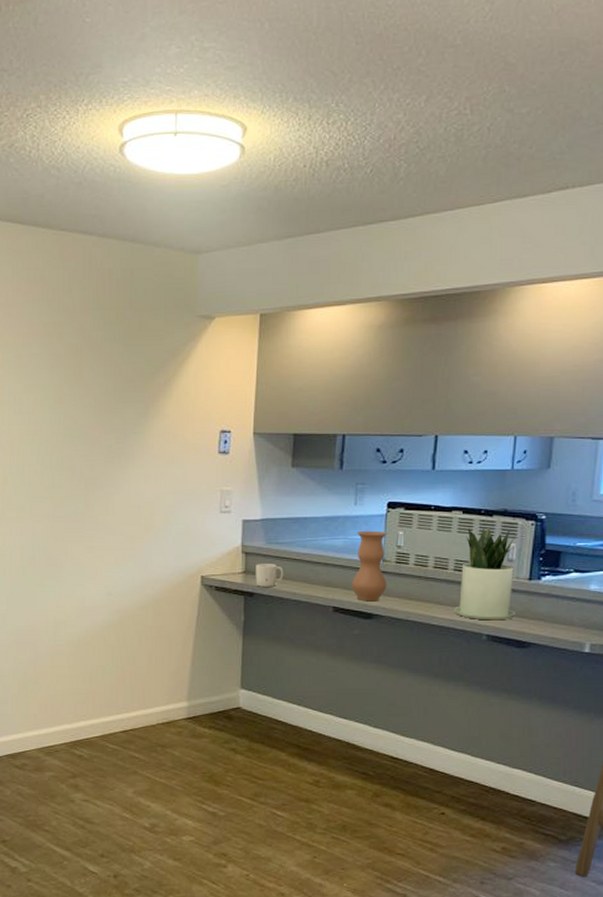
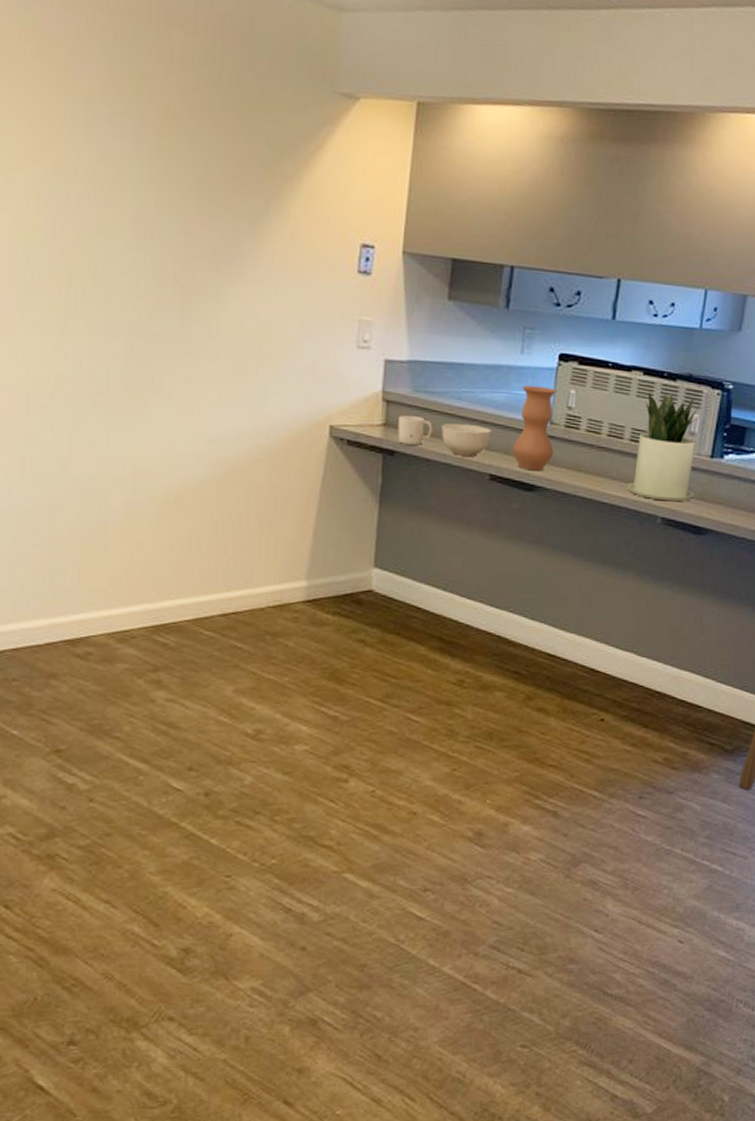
bowl: none [291,566,333,593] -> present [441,422,492,457]

